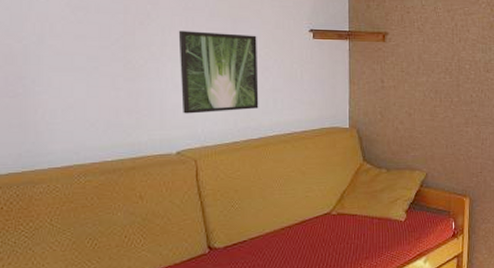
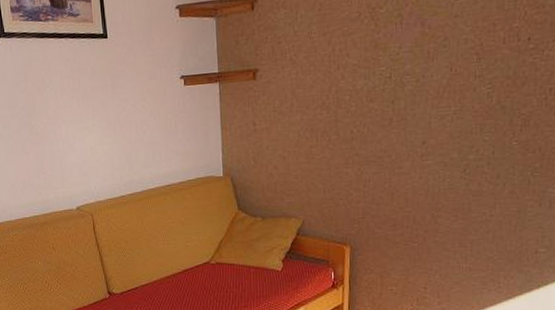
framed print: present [178,30,259,114] -> none [68,89,140,172]

